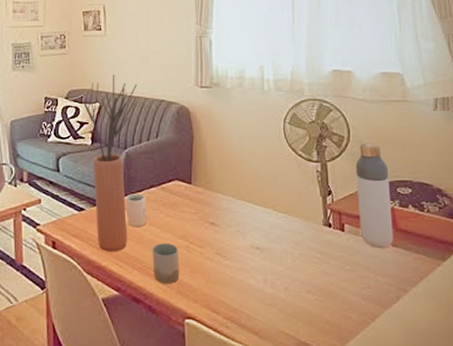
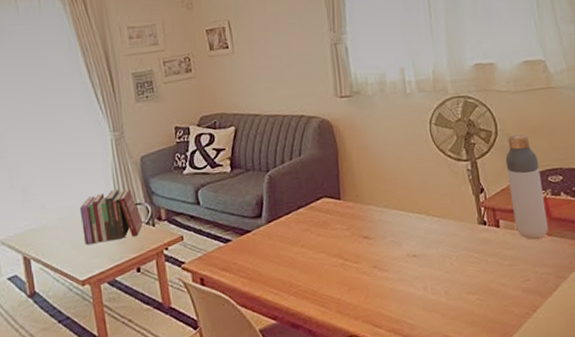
vase: present [83,74,137,252] -> none [218,94,280,281]
mug: present [126,194,147,227] -> none [273,216,298,252]
cup: present [152,243,180,284] -> none [306,263,338,305]

